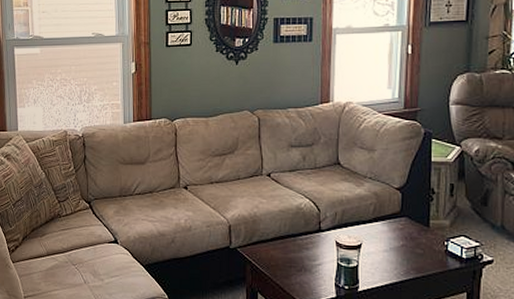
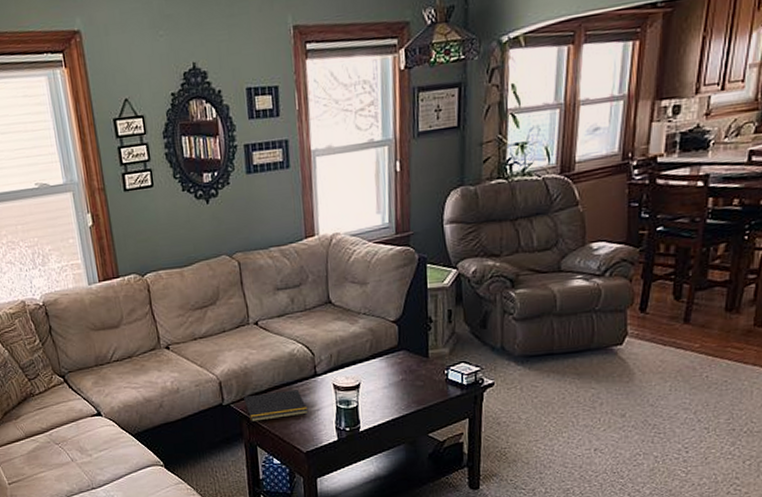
notepad: none [249,241,310,268] -> present [243,389,309,422]

